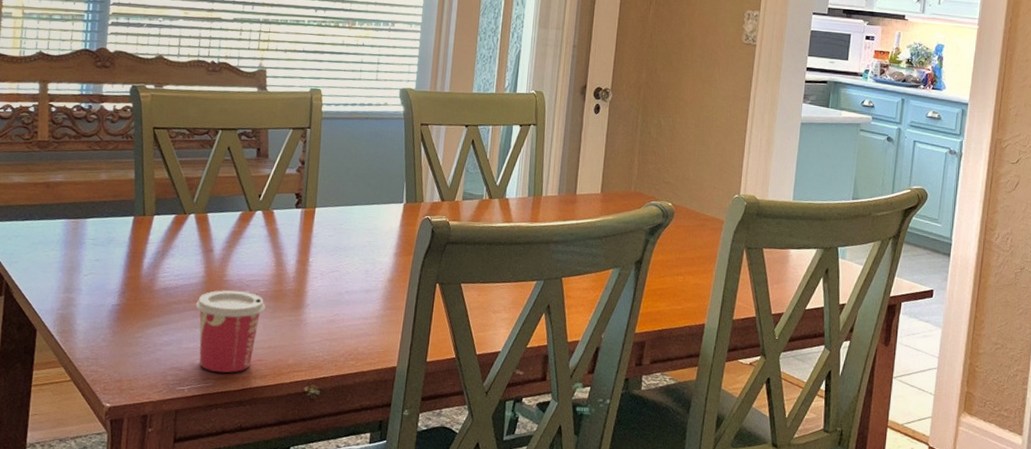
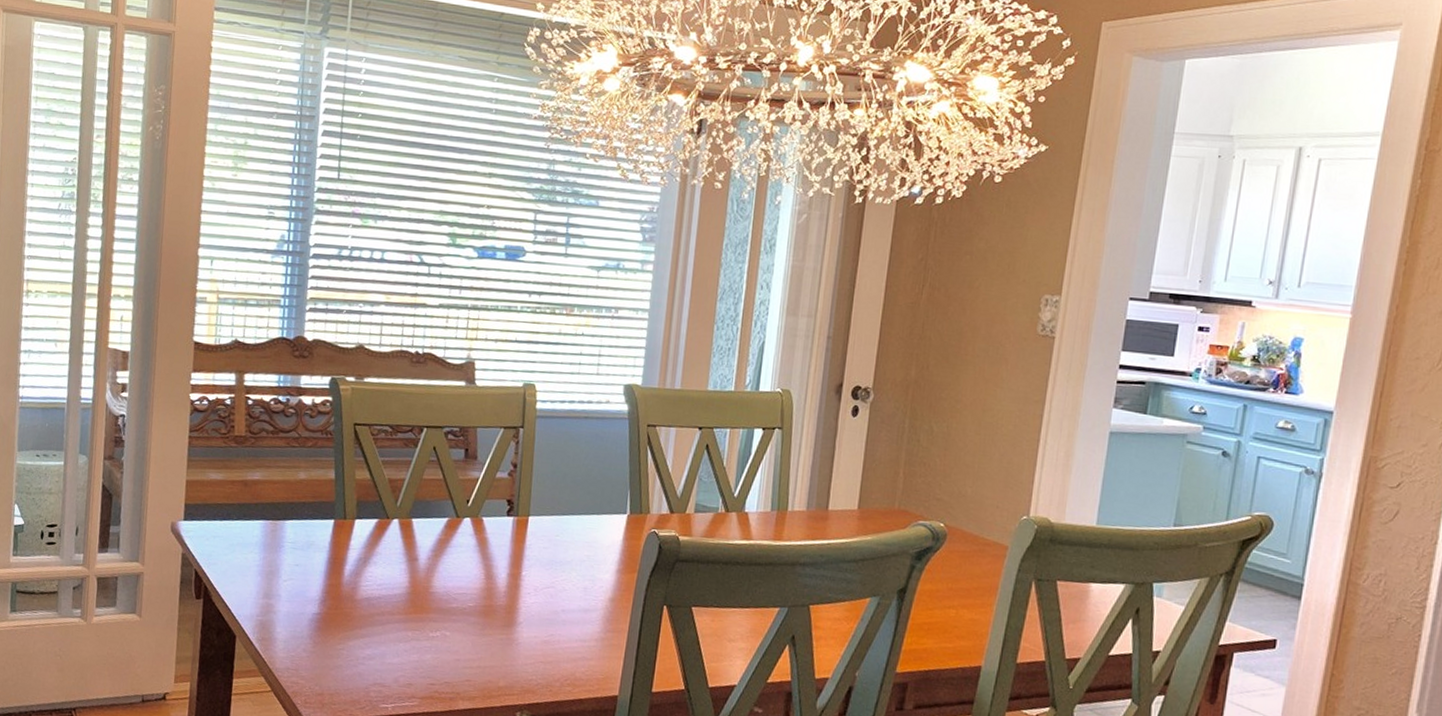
cup: present [195,290,266,373] -> none [399,602,475,693]

